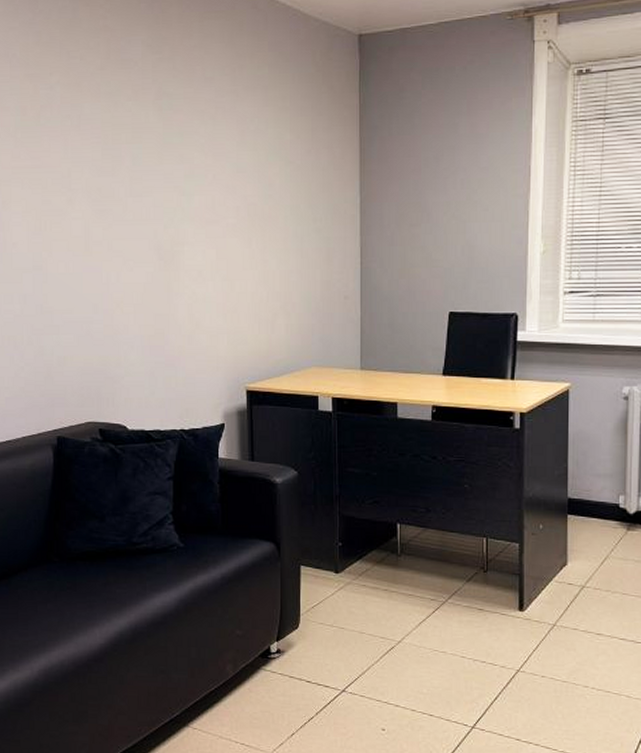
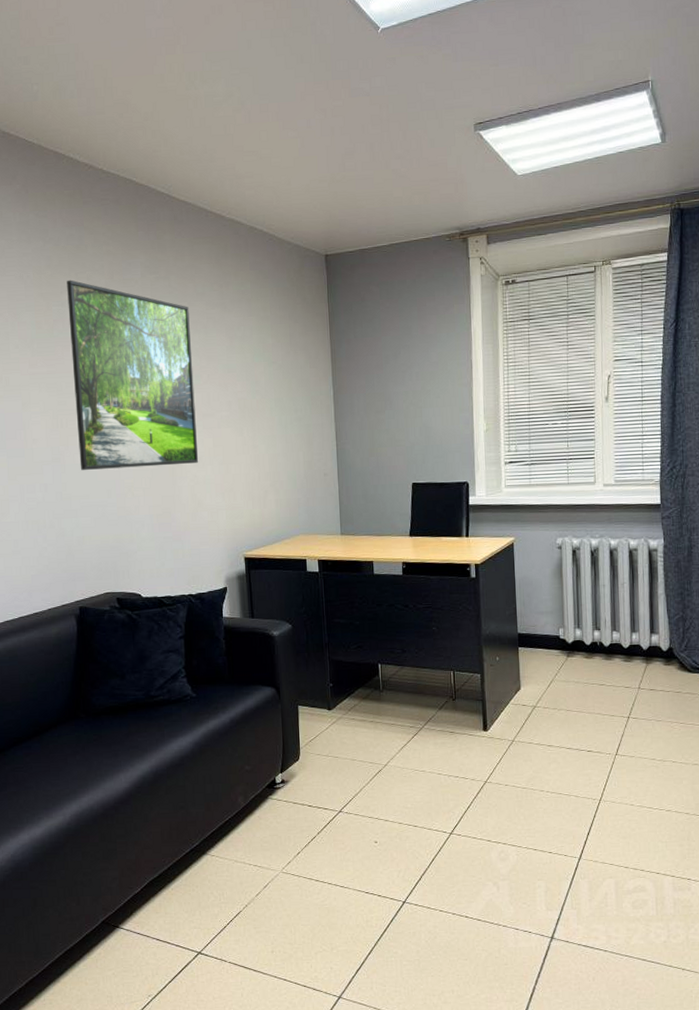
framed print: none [57,59,199,280] -> present [67,280,199,470]

